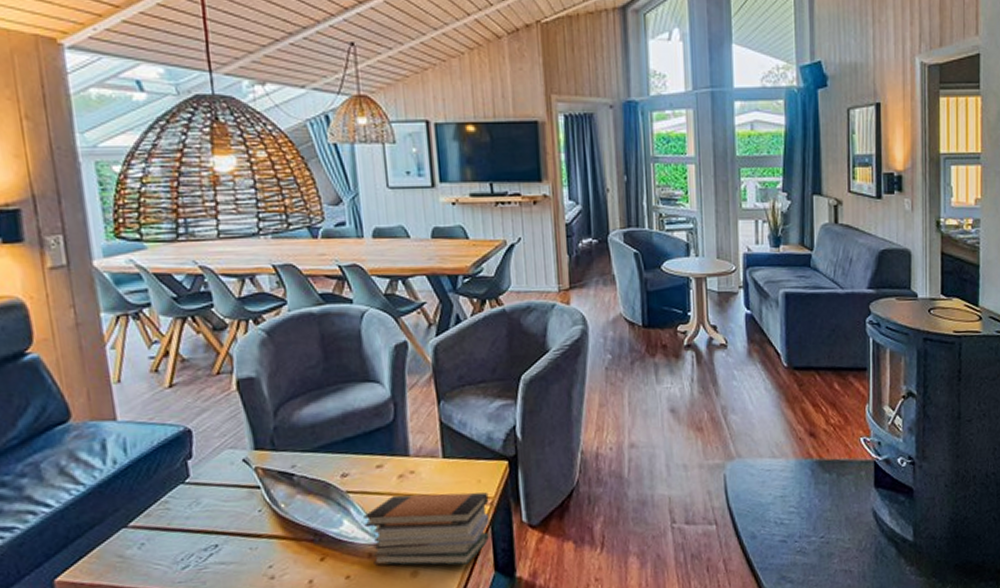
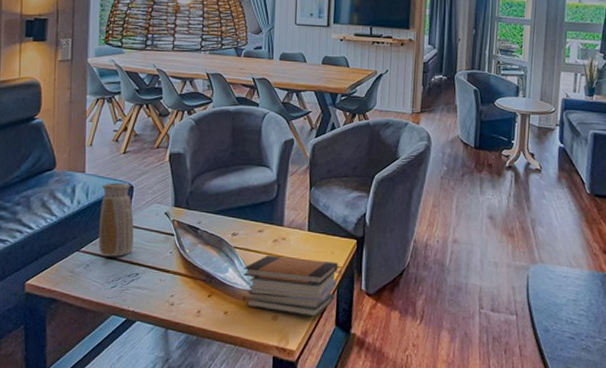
vase: none [146,427,205,528] -> present [98,183,134,257]

